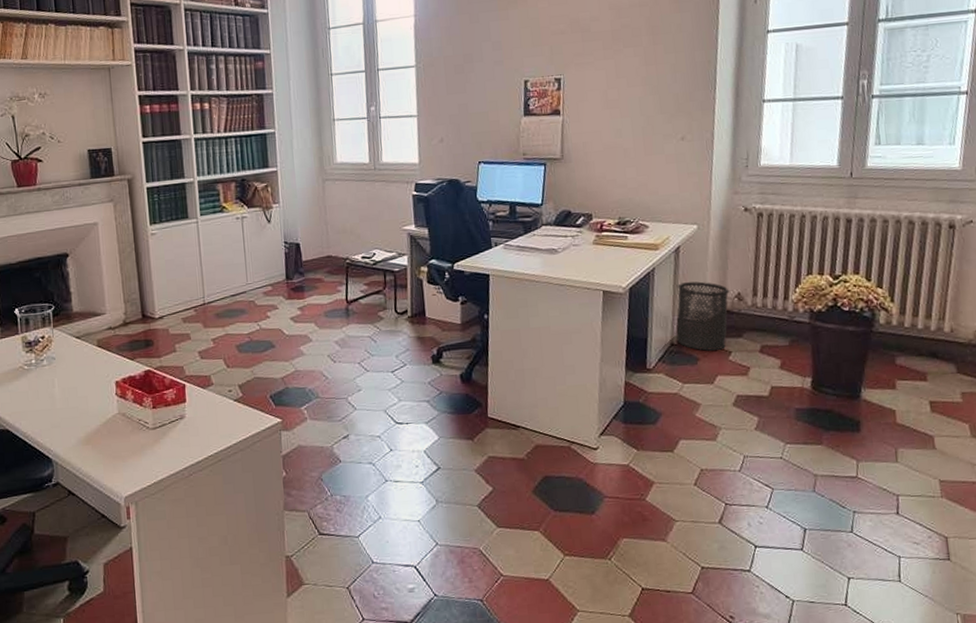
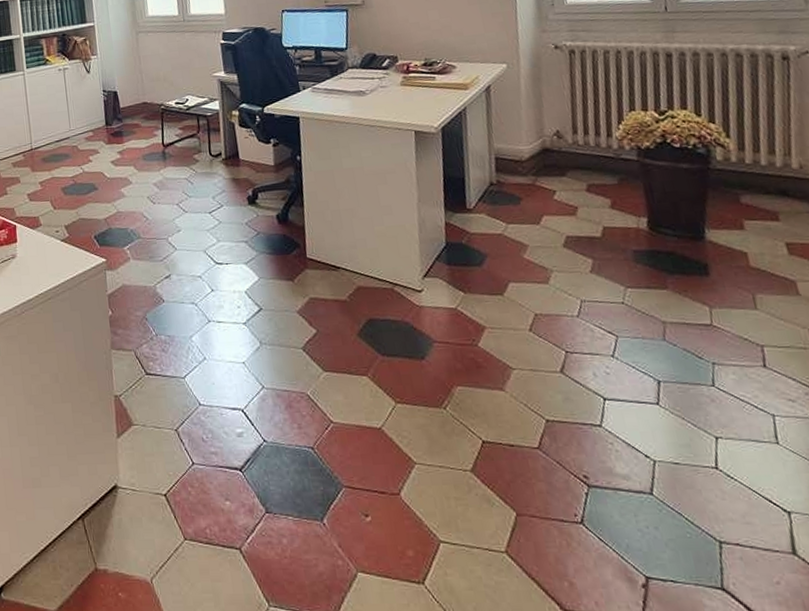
trash can: present [676,281,730,351] -> none [490,120,549,190]

